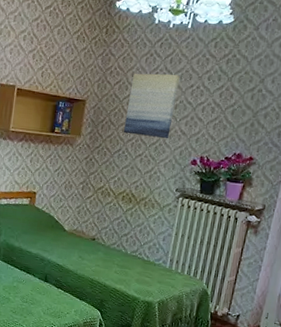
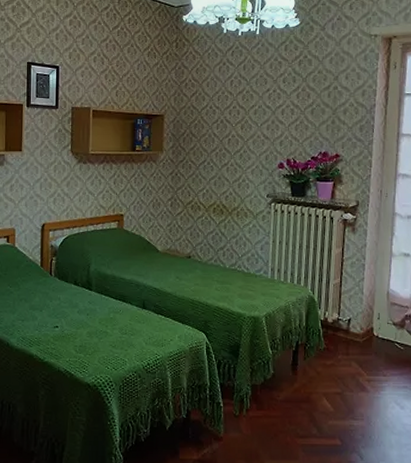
wall art: present [124,73,180,139] -> none [206,80,255,145]

